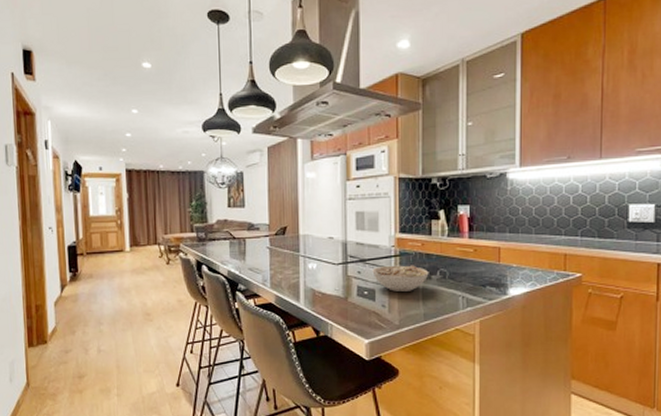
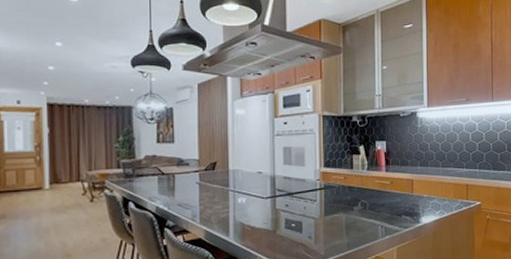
bowl: present [372,265,429,291] -> none [299,197,351,223]

